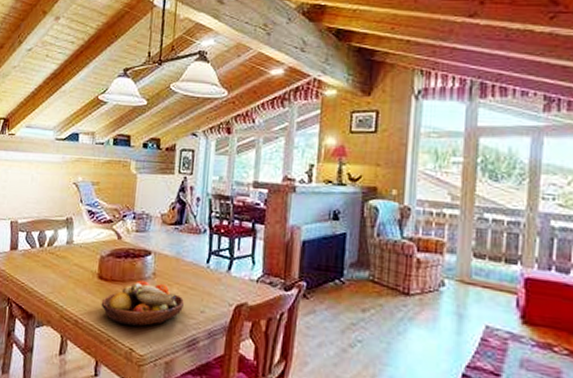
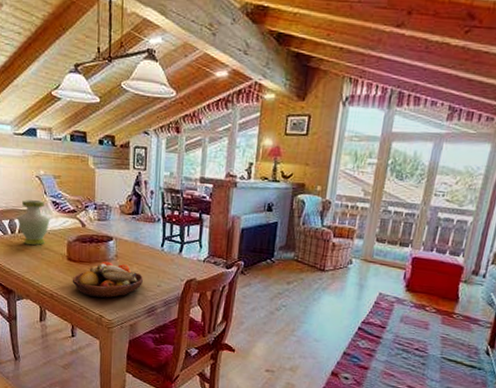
vase: none [47,208,84,261] -> present [16,199,50,246]

